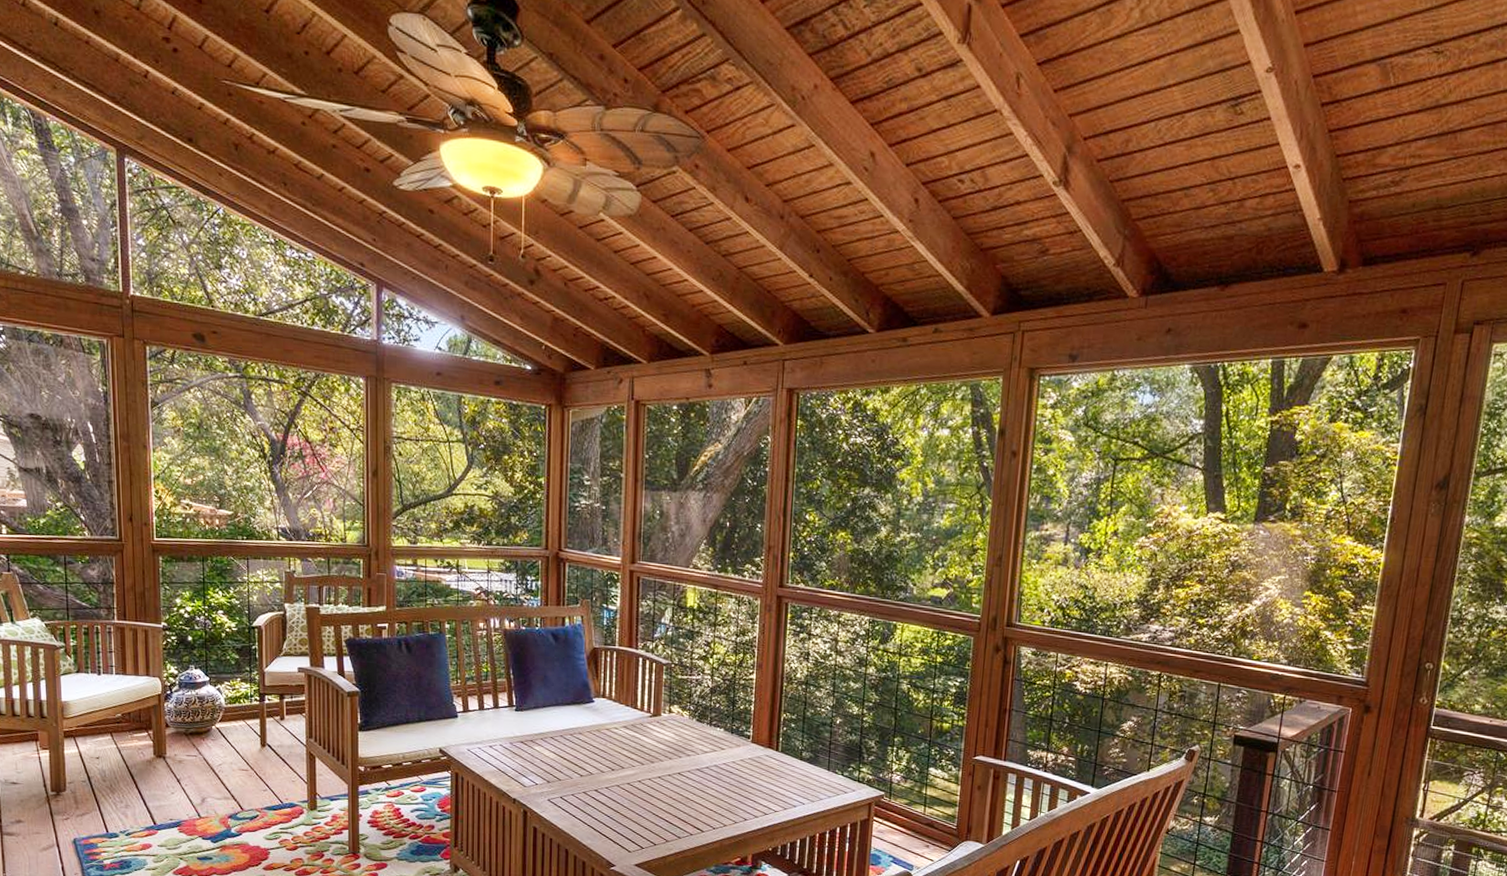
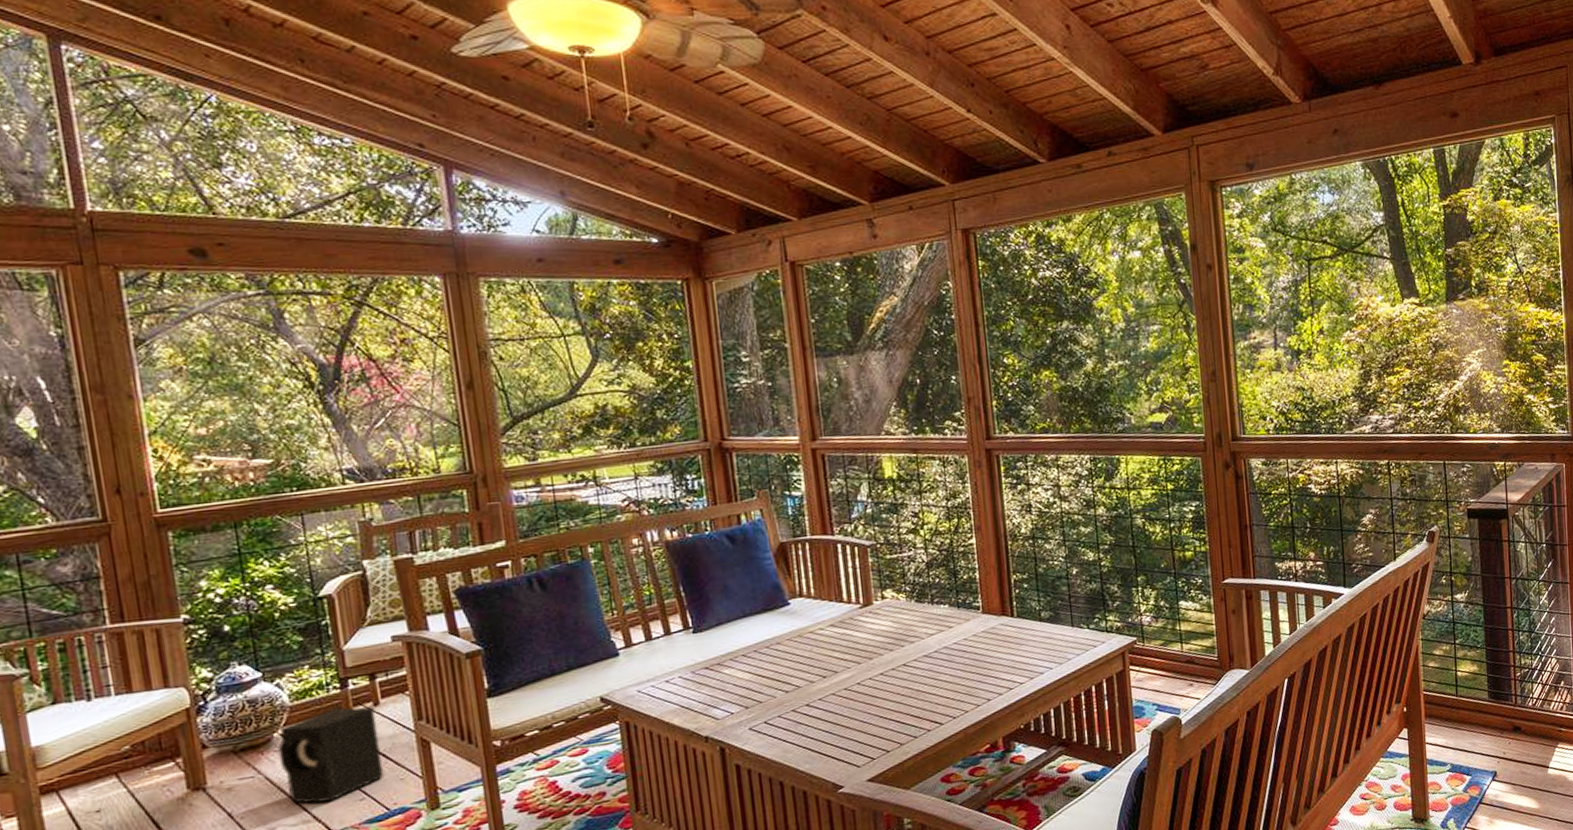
speaker: none [214,716,282,786] -> present [277,707,385,804]

